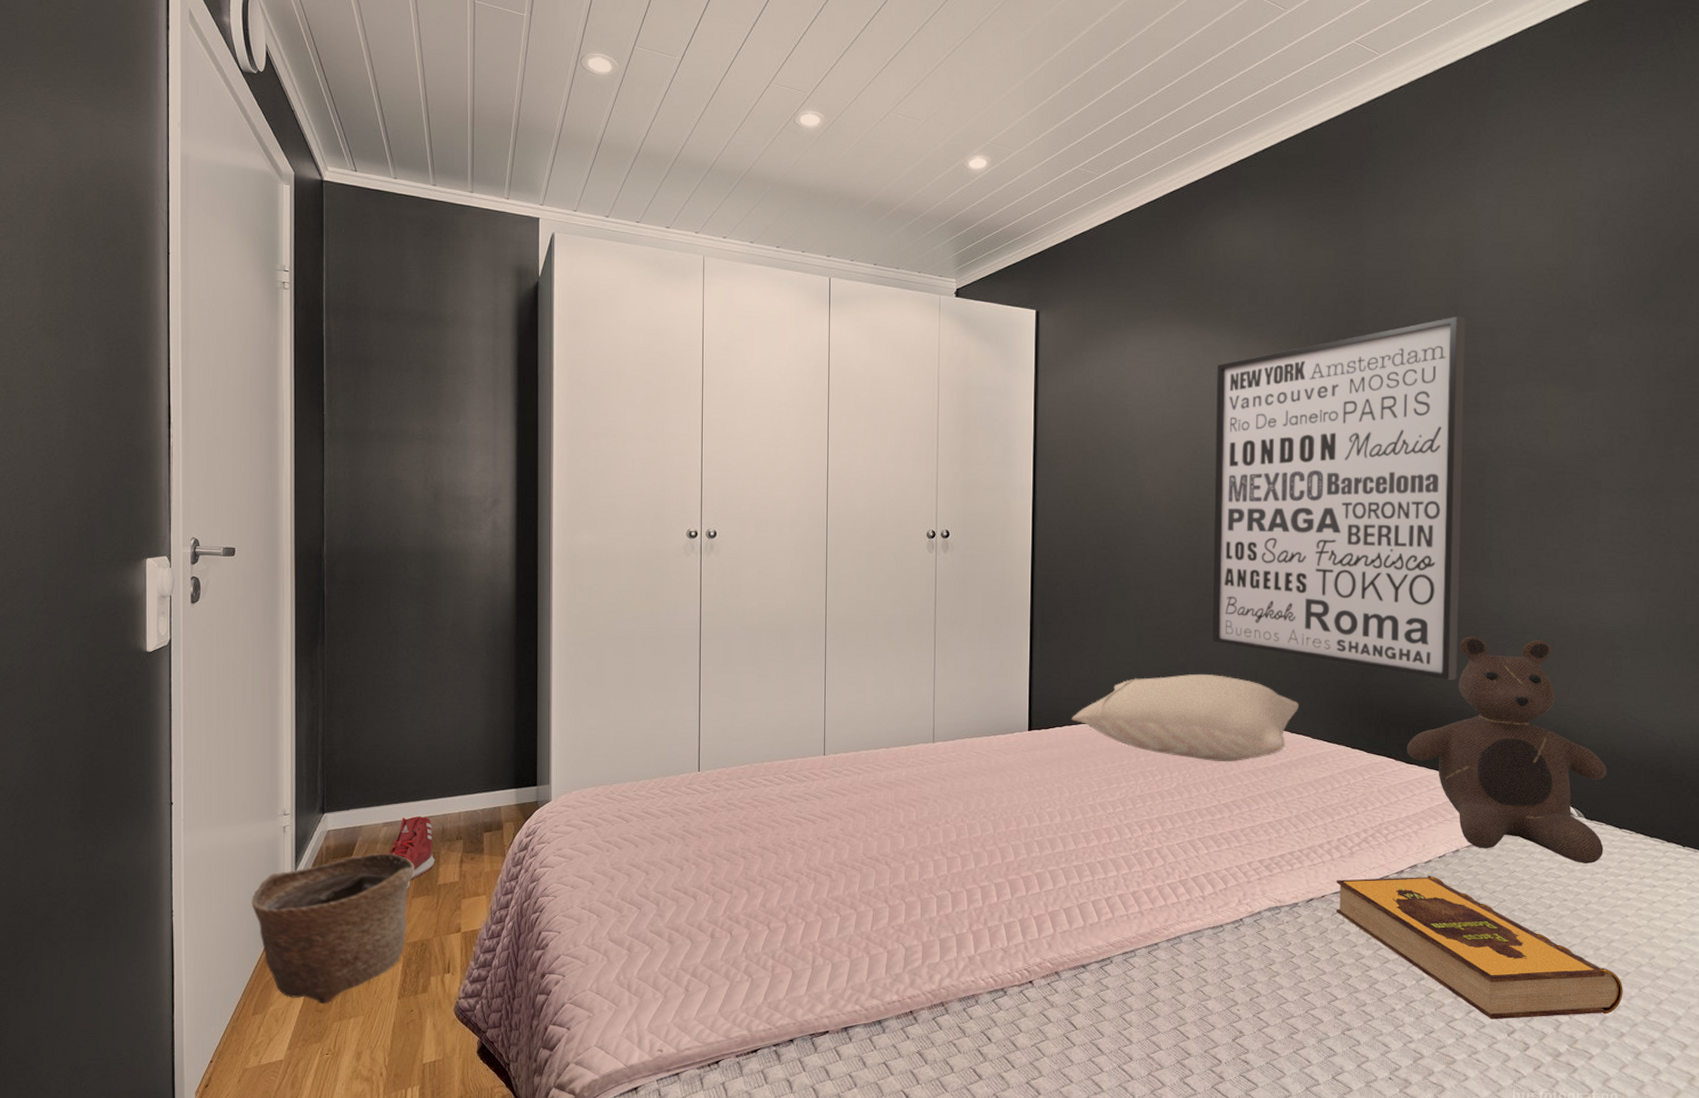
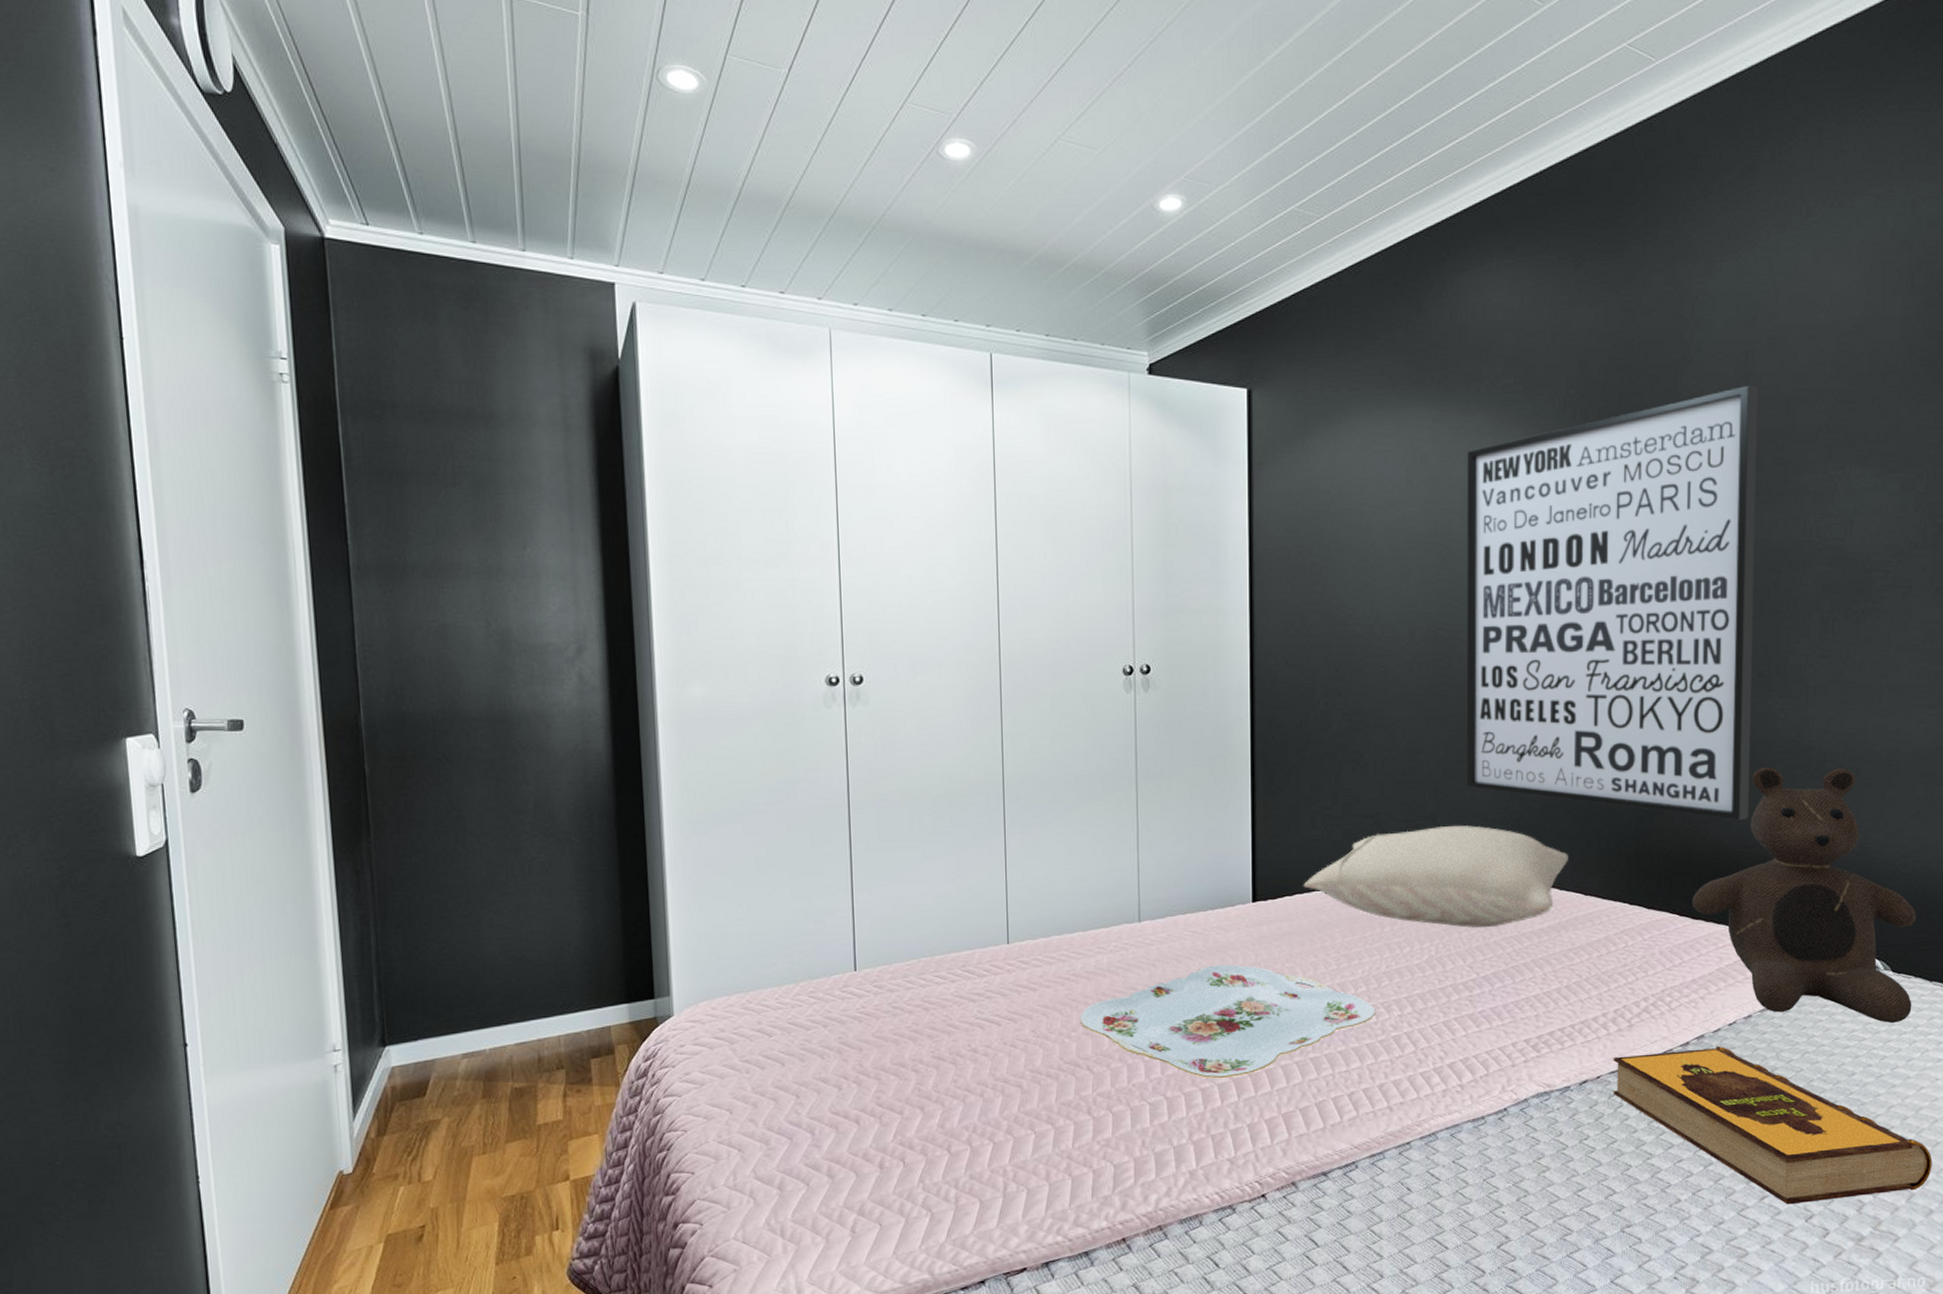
basket: present [251,853,414,1004] -> none [299,1090,506,1277]
sneaker: present [389,816,435,890] -> none [472,1043,532,1134]
serving tray: none [881,782,1131,879] -> present [1079,964,1376,1079]

